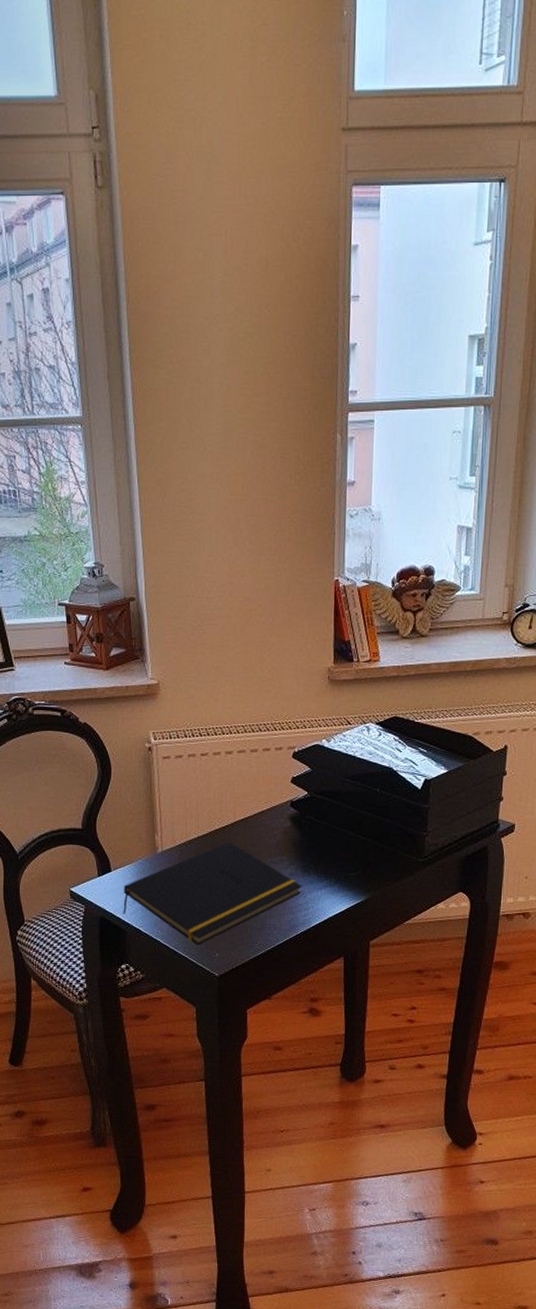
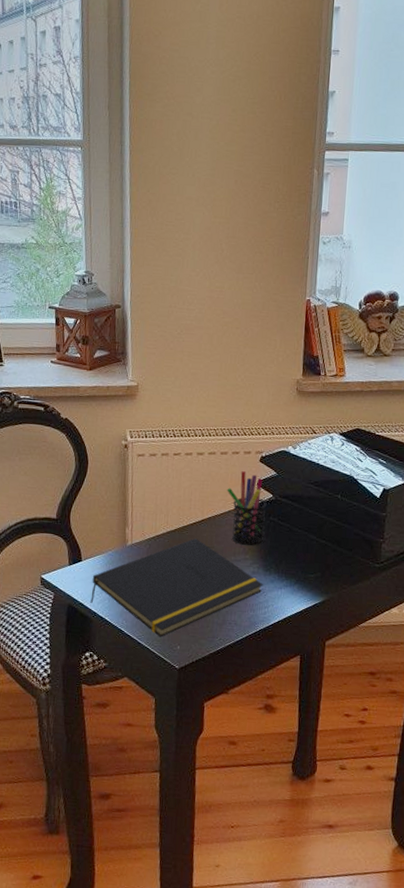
pen holder: none [259,767,302,847] -> present [227,470,267,546]

